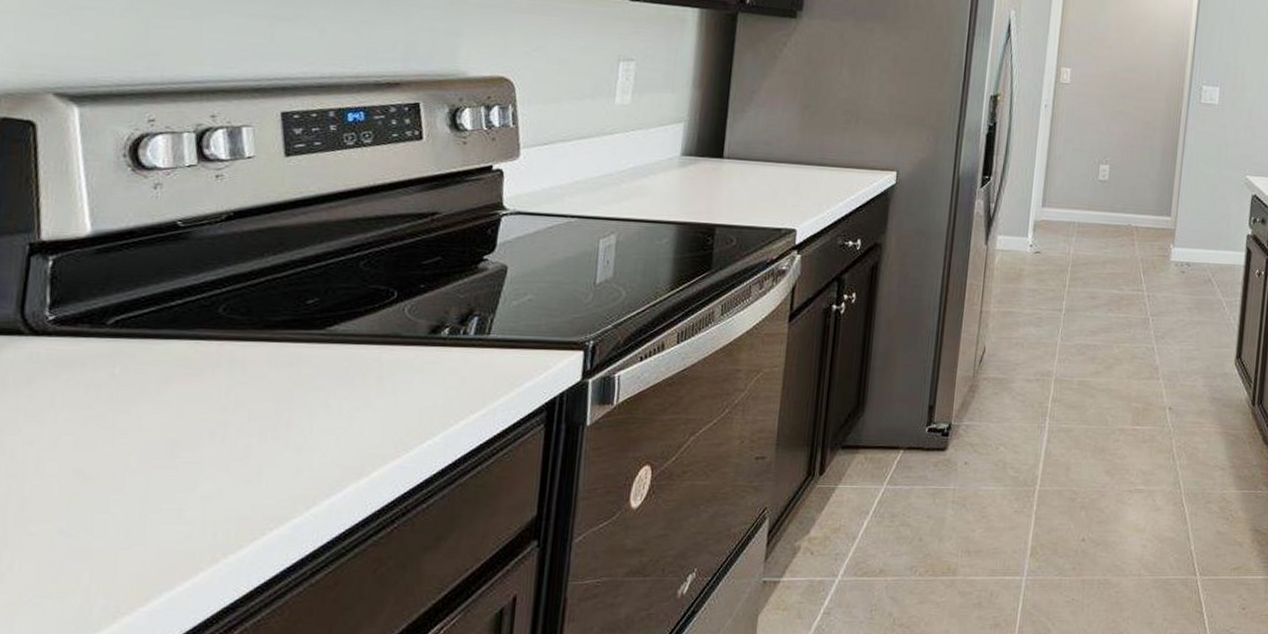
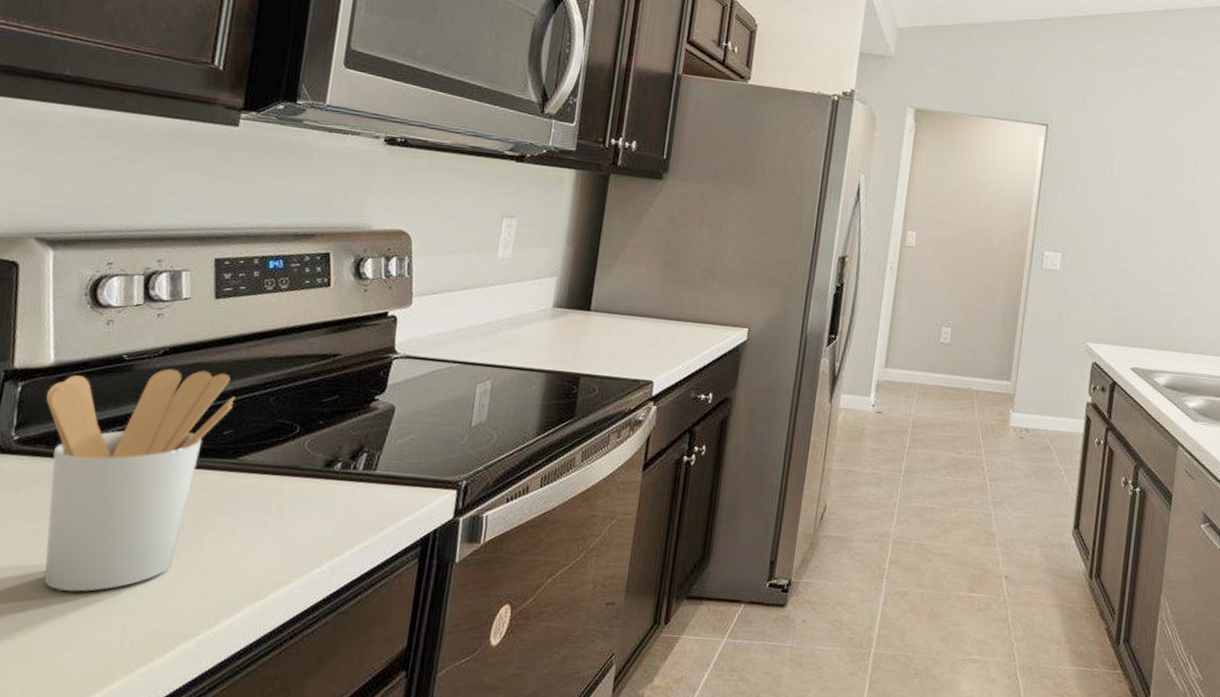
utensil holder: none [85,234,318,482] -> present [44,368,235,592]

